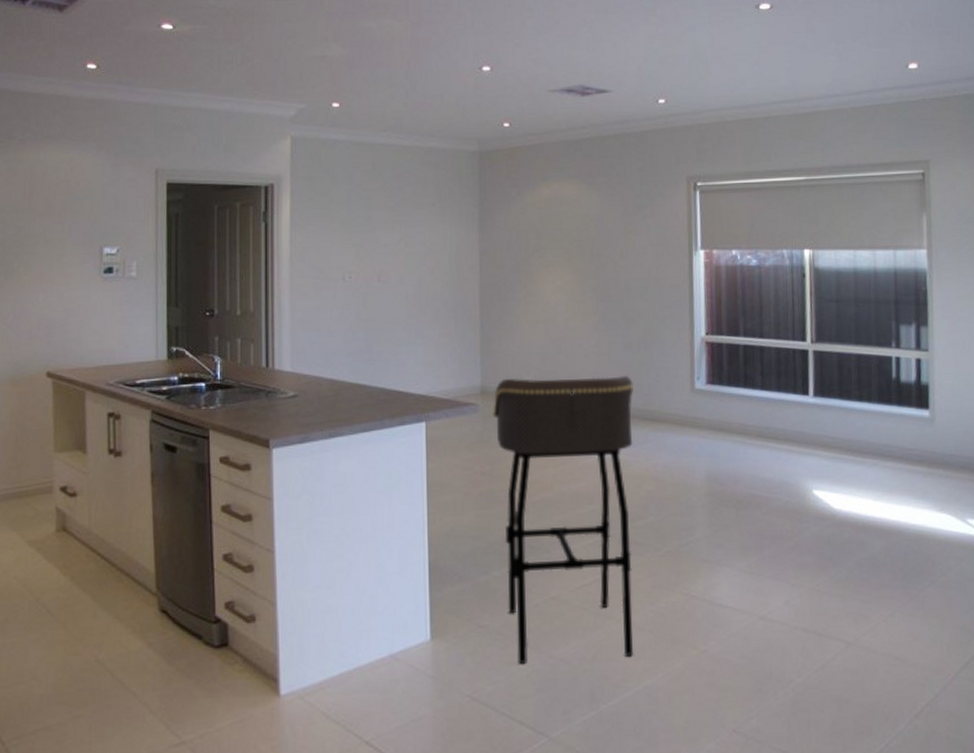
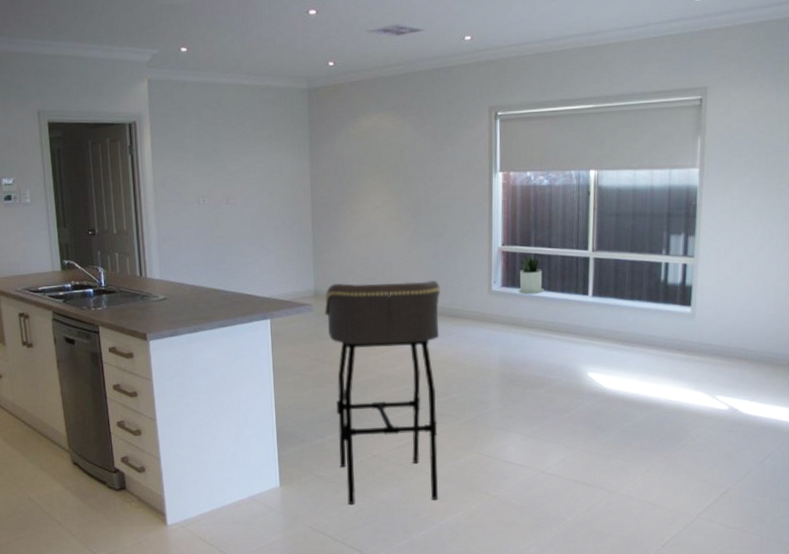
planter: none [725,345,758,394] -> present [517,254,545,295]

